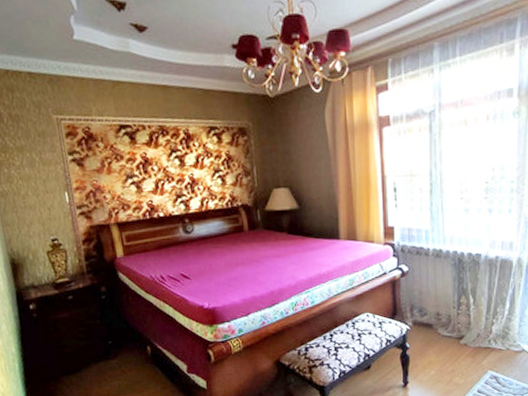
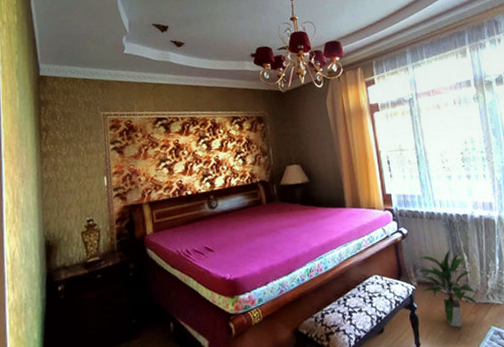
indoor plant: none [416,290,479,369] -> present [417,249,479,328]

